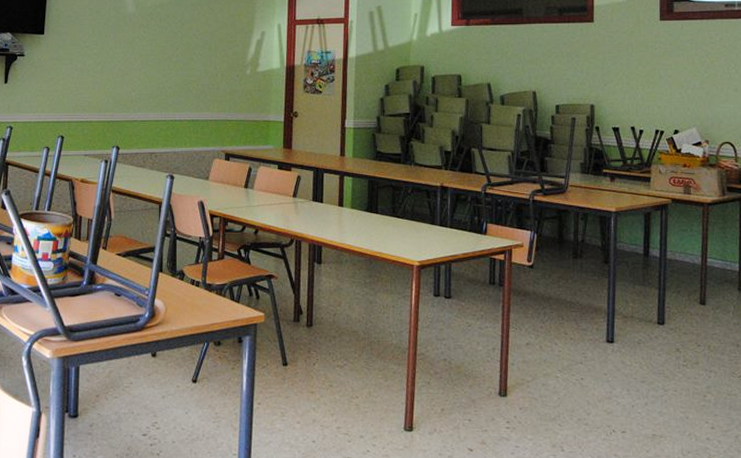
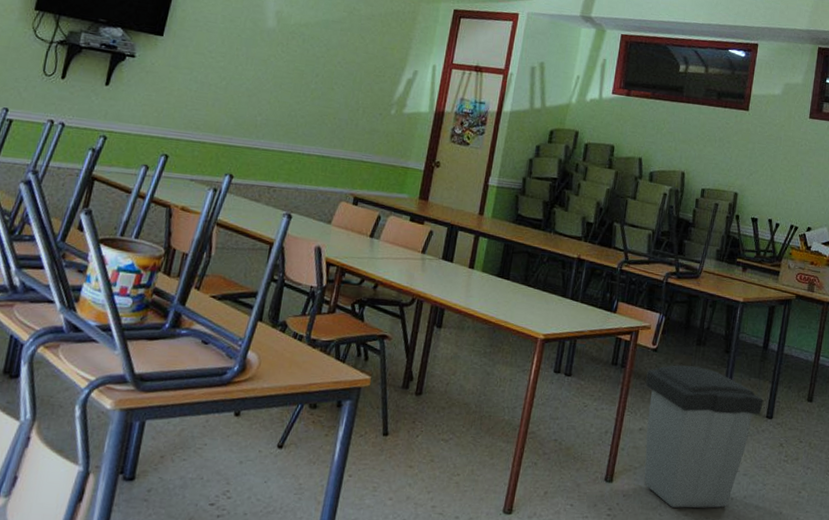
trash can: none [526,279,652,418] -> present [644,365,764,509]

